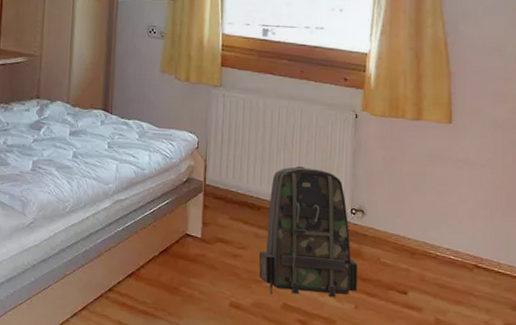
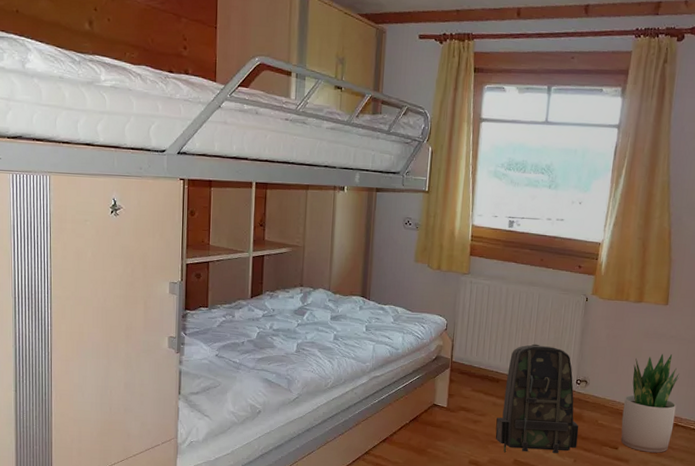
planter: none [409,180,474,301] -> present [621,354,679,453]

